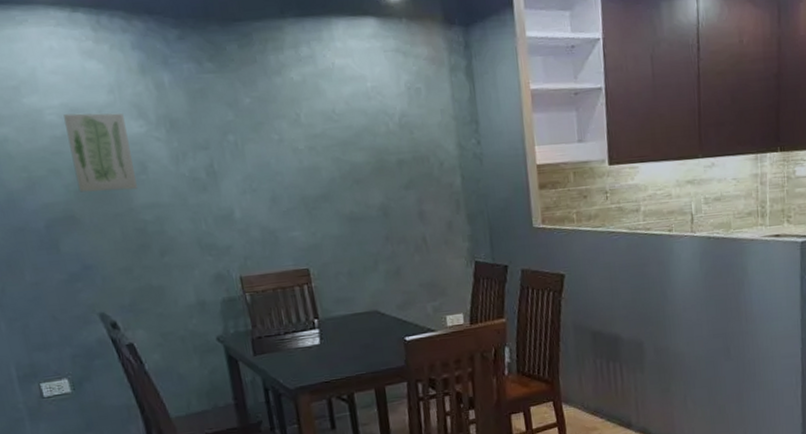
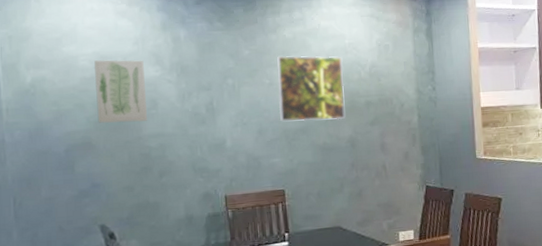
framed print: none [285,103,374,187] -> present [277,55,345,122]

